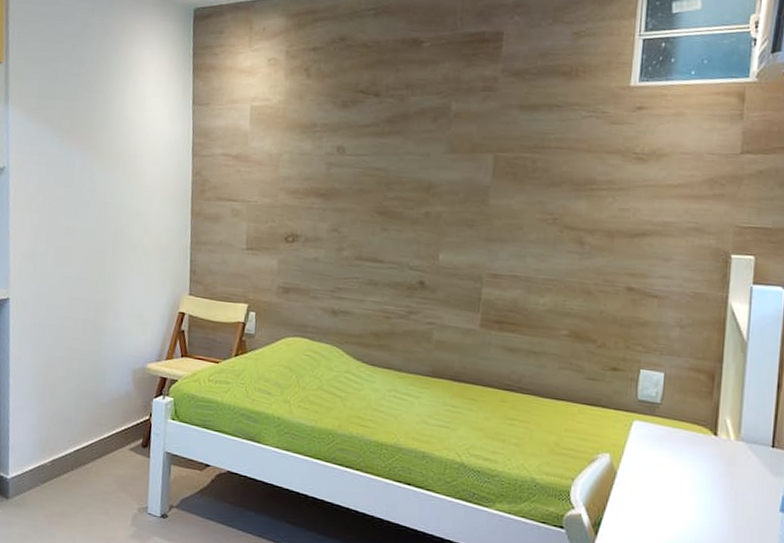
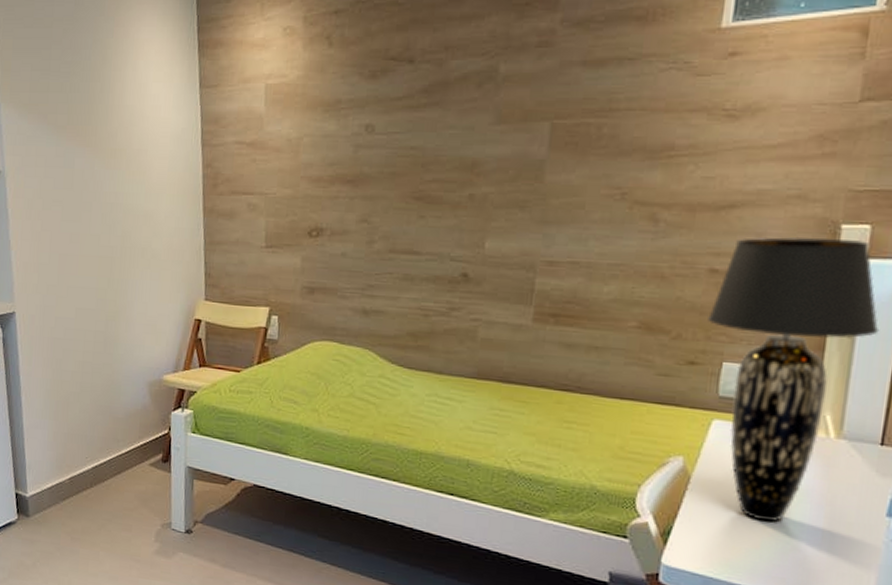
table lamp: none [627,262,766,516] -> present [708,237,880,522]

